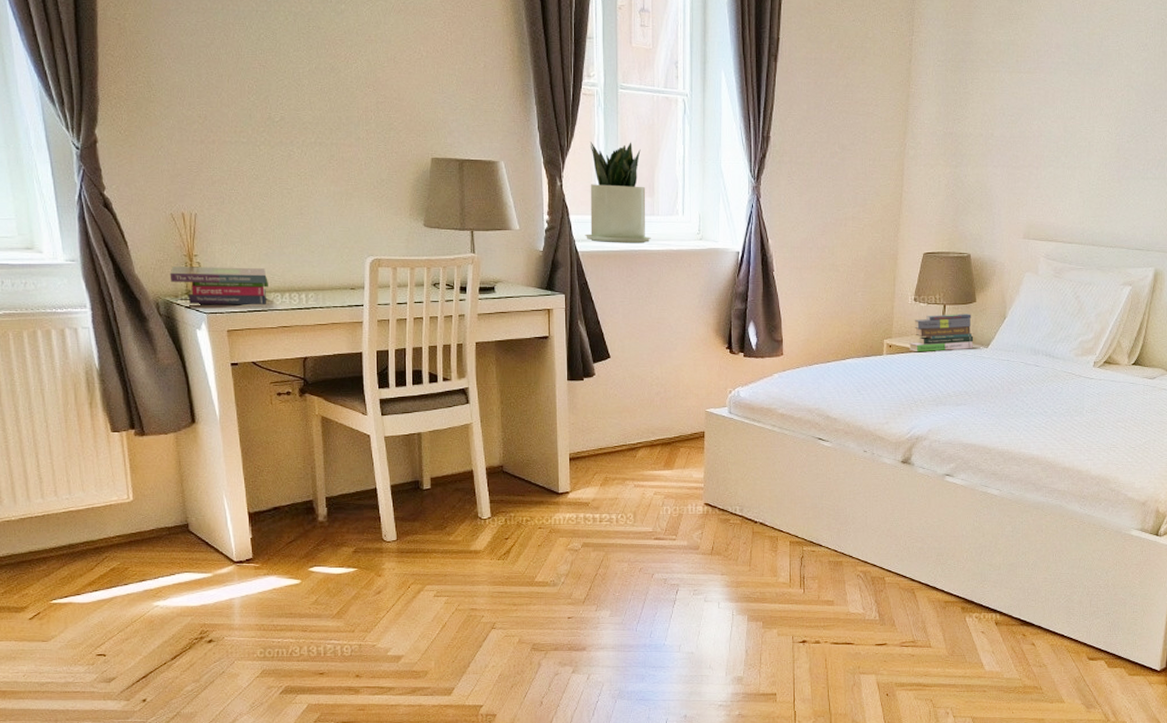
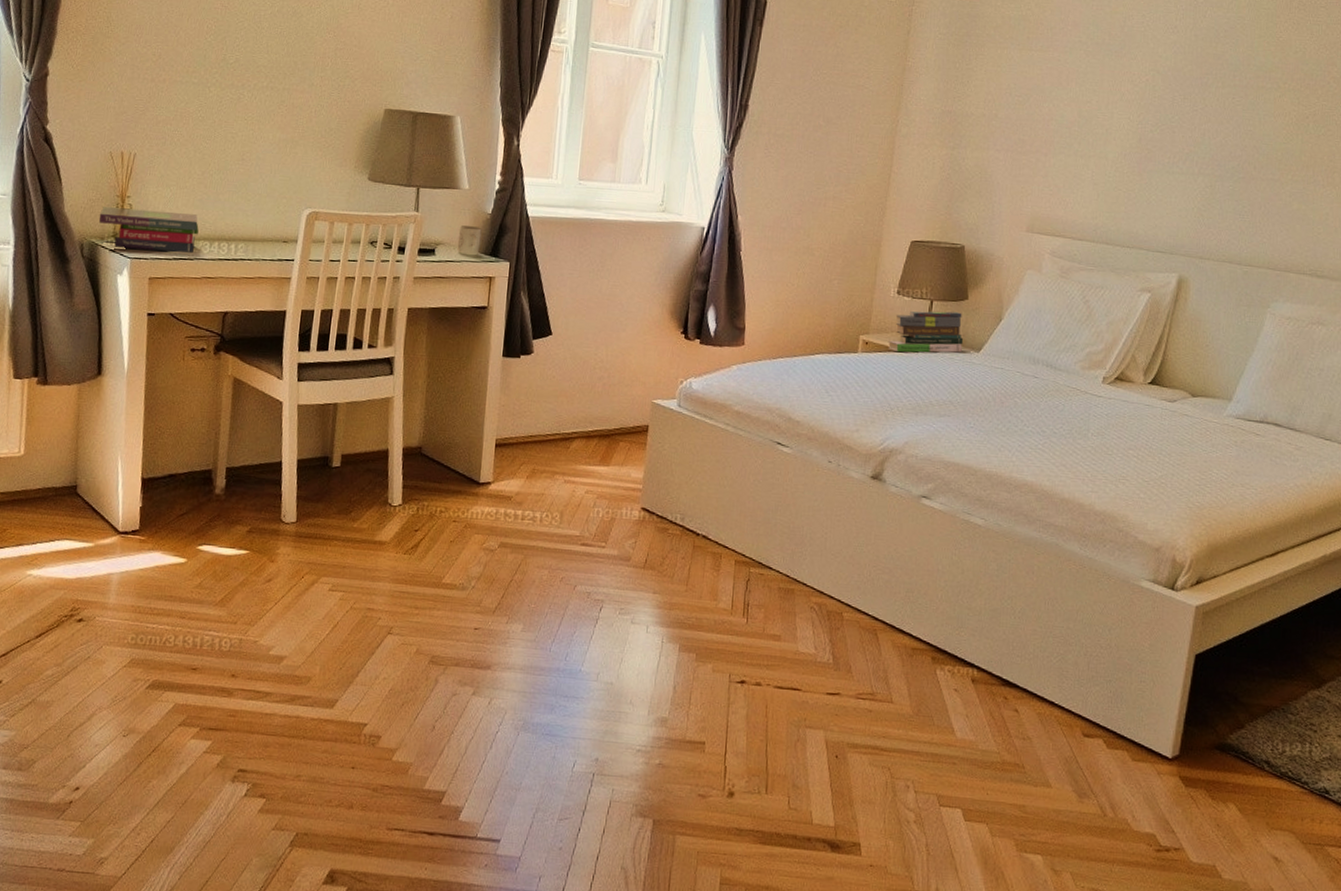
mug: none [514,264,536,291] -> present [457,225,482,256]
planter: present [585,141,651,244] -> none [538,100,609,212]

